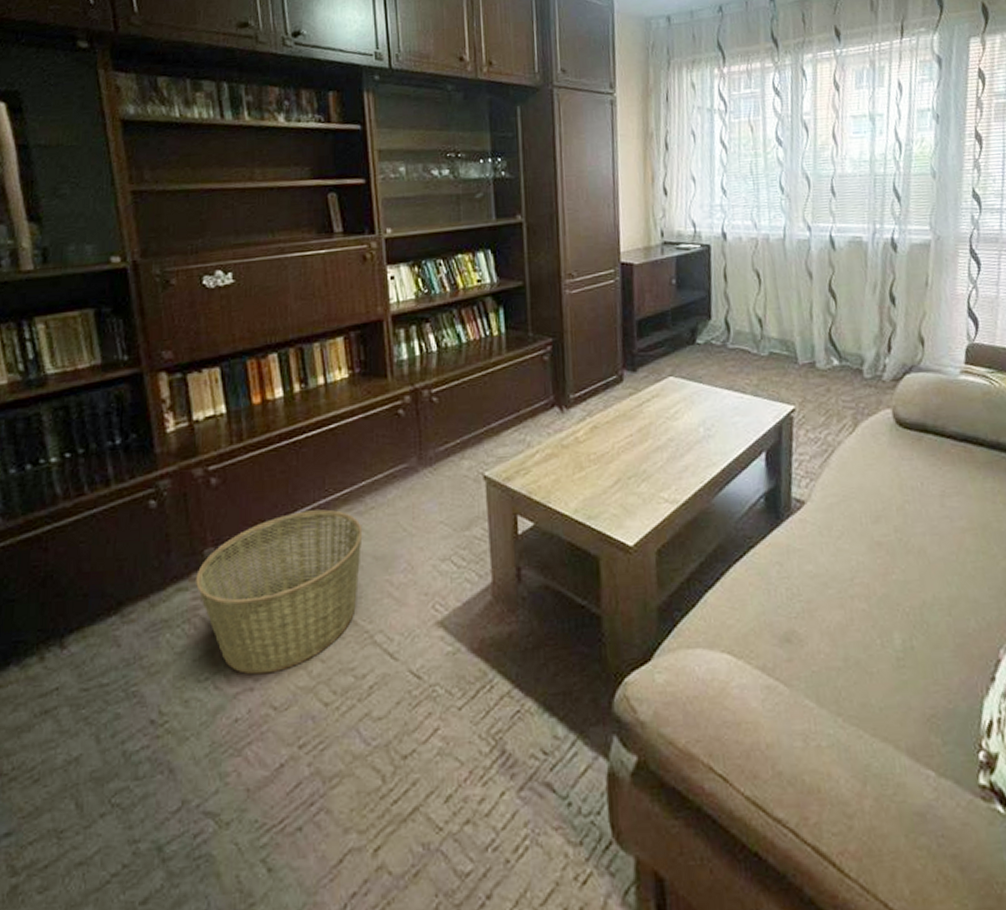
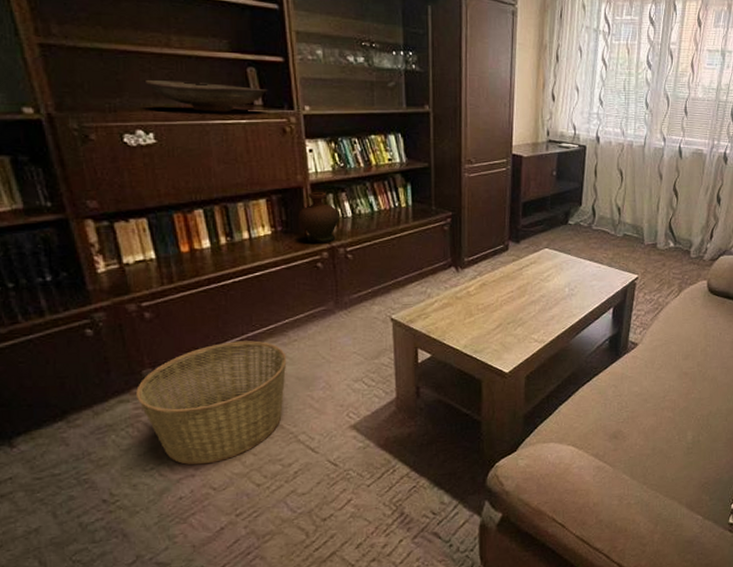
decorative bowl: none [228,213,349,245] -> present [146,80,268,112]
decorative vase: none [378,324,423,386] -> present [299,192,340,244]

